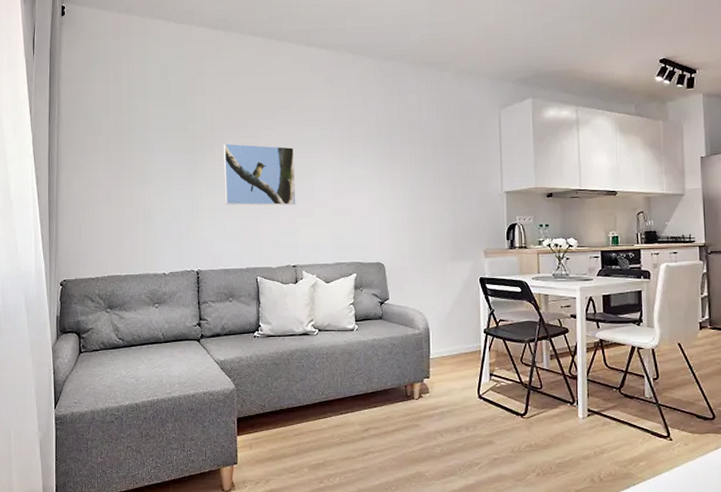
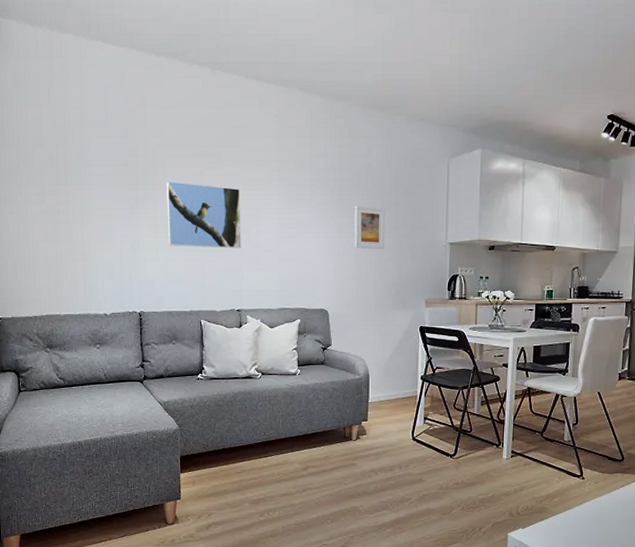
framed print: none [407,158,439,202] -> present [354,205,385,250]

